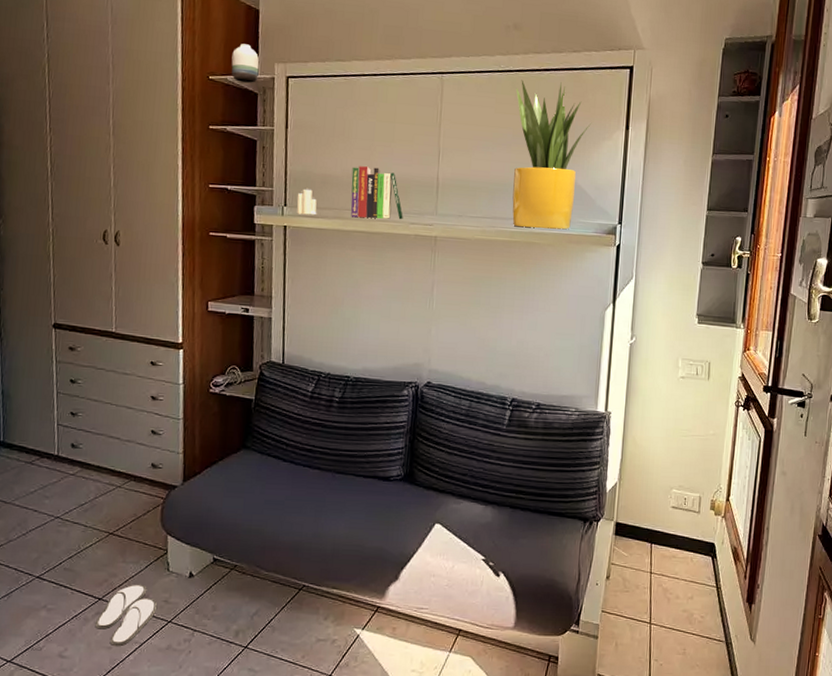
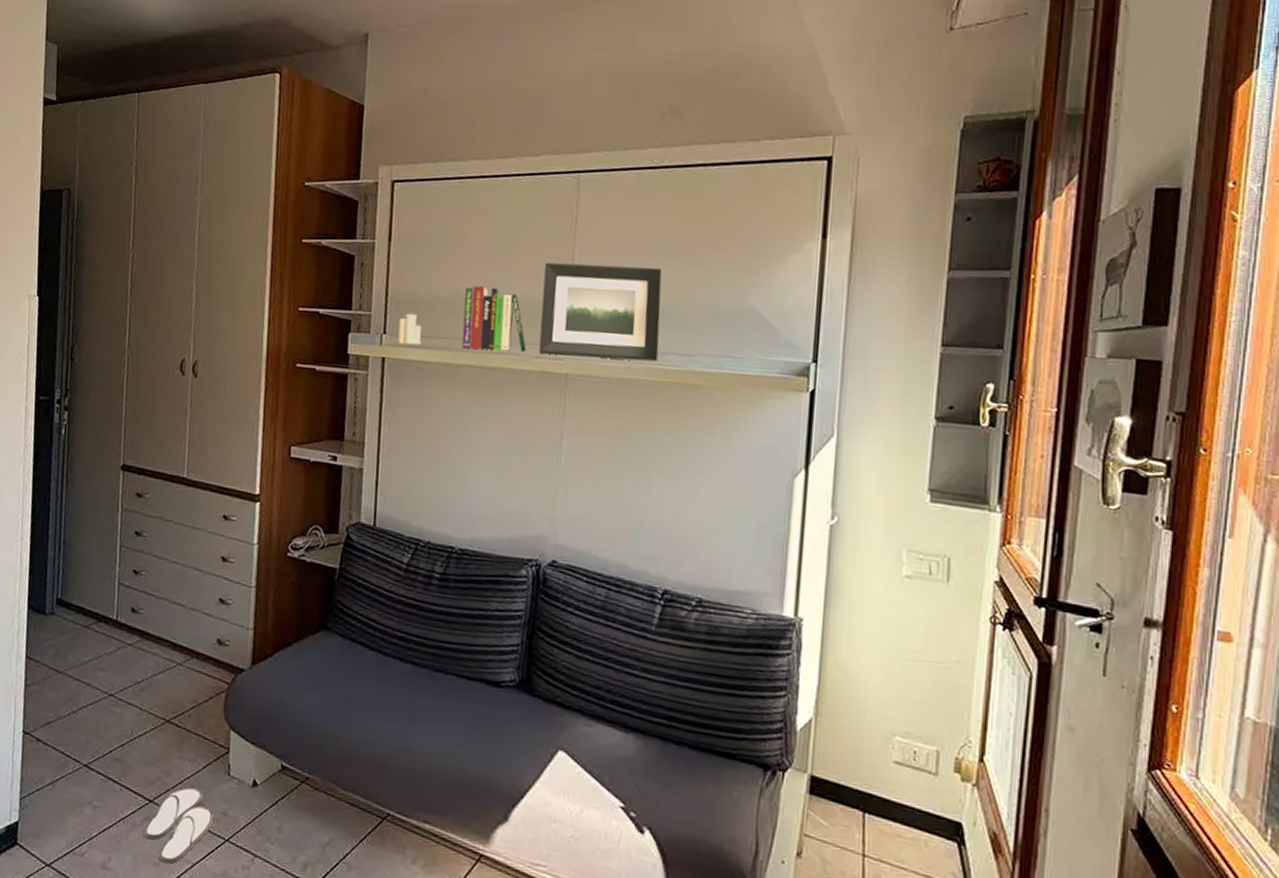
vase: present [231,43,260,83] -> none [329,144,362,189]
picture frame: none [413,146,508,226] -> present [538,262,662,362]
planter: present [512,80,591,230] -> none [666,177,774,369]

